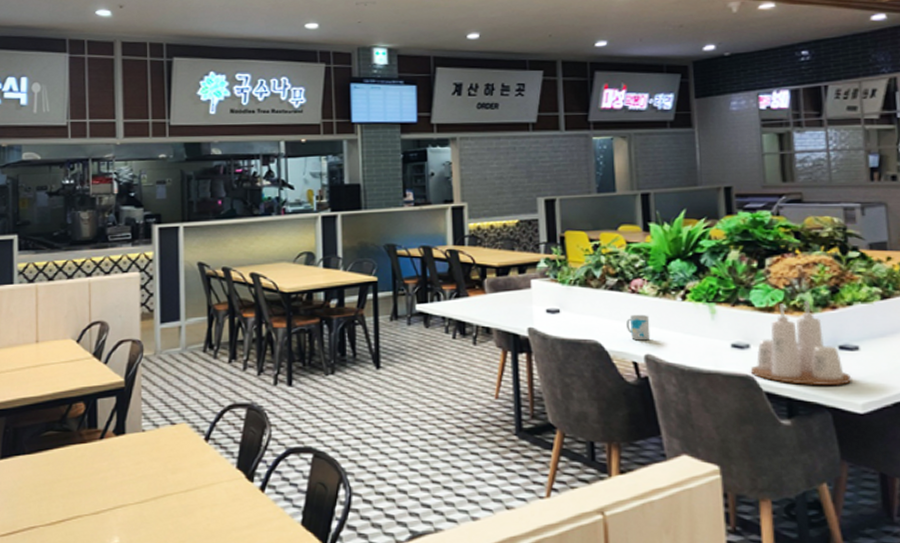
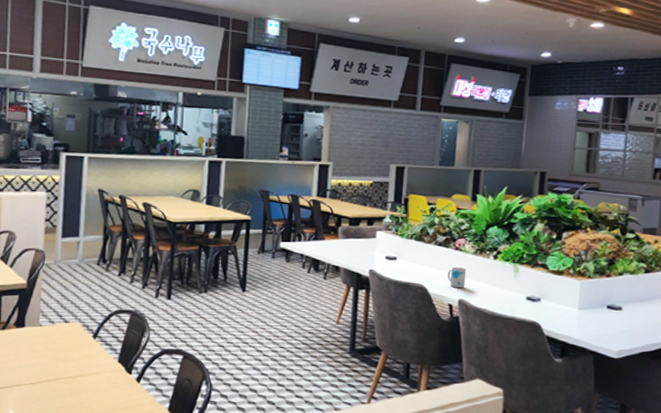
condiment set: present [750,301,851,385] -> none [537,268,612,336]

